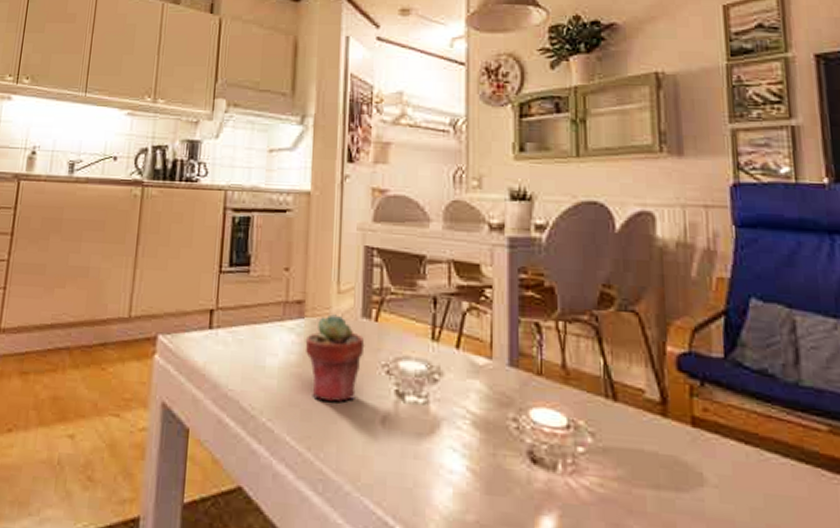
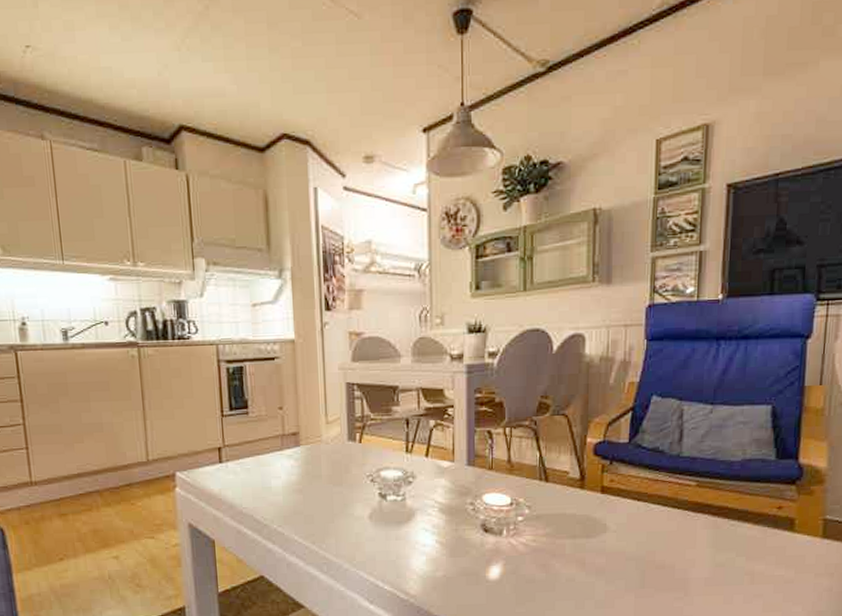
potted succulent: present [305,314,365,403] -> none [302,441,352,508]

